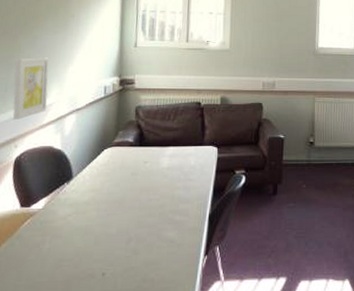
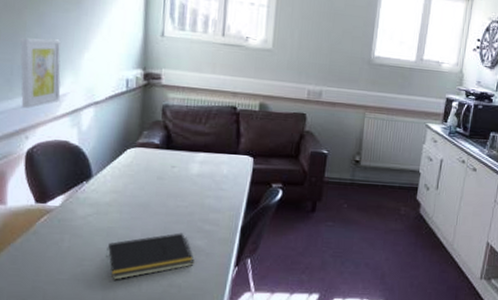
notepad: none [84,225,165,279] -> present [106,233,193,280]

